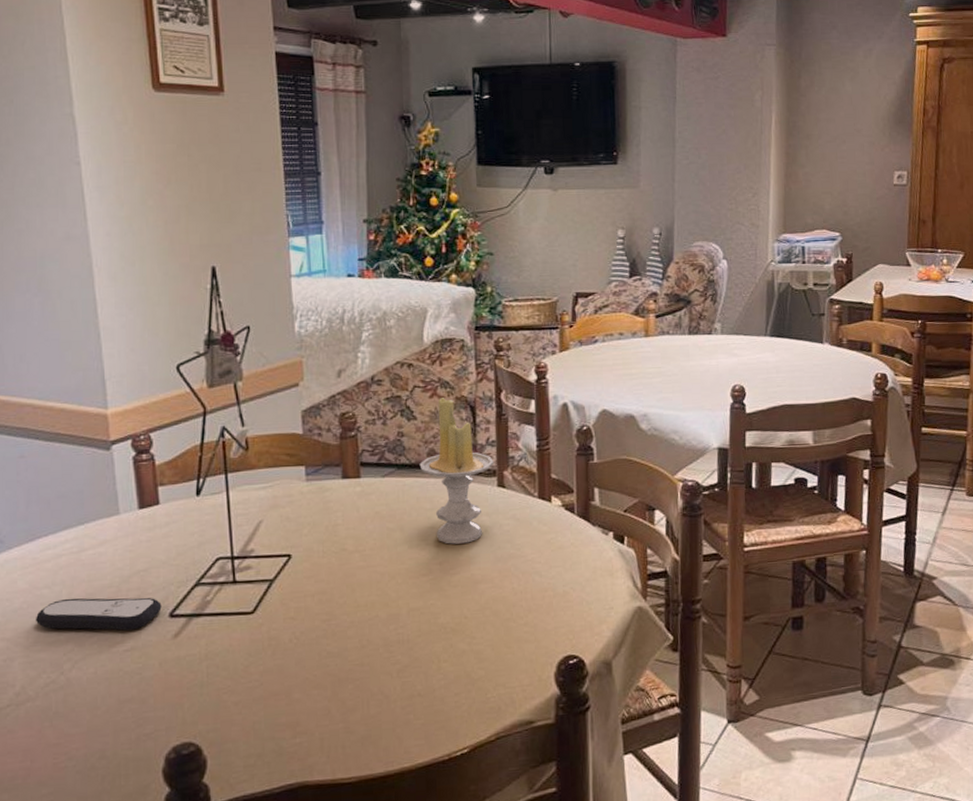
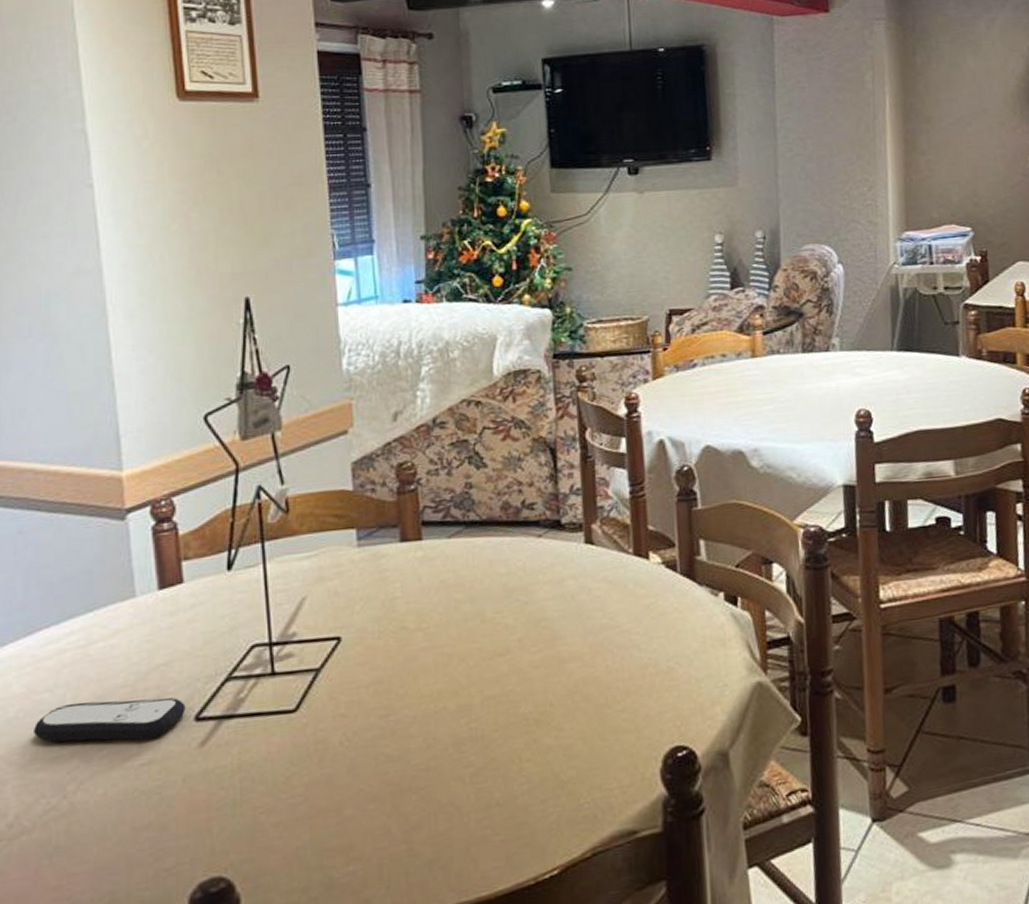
candle: present [419,398,495,544] -> none [491,440,580,616]

